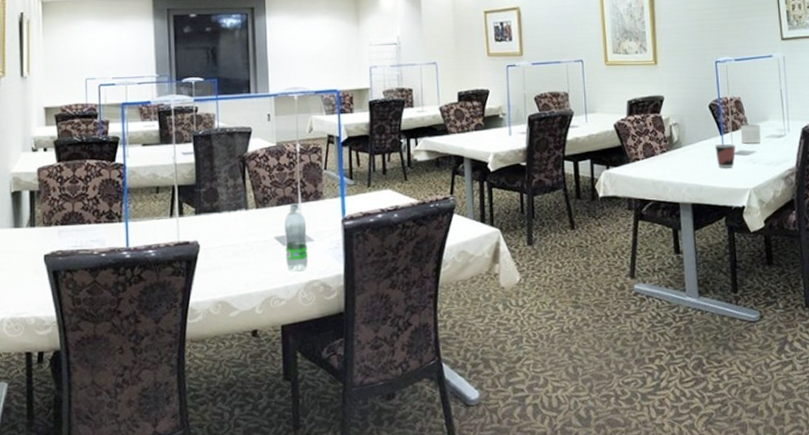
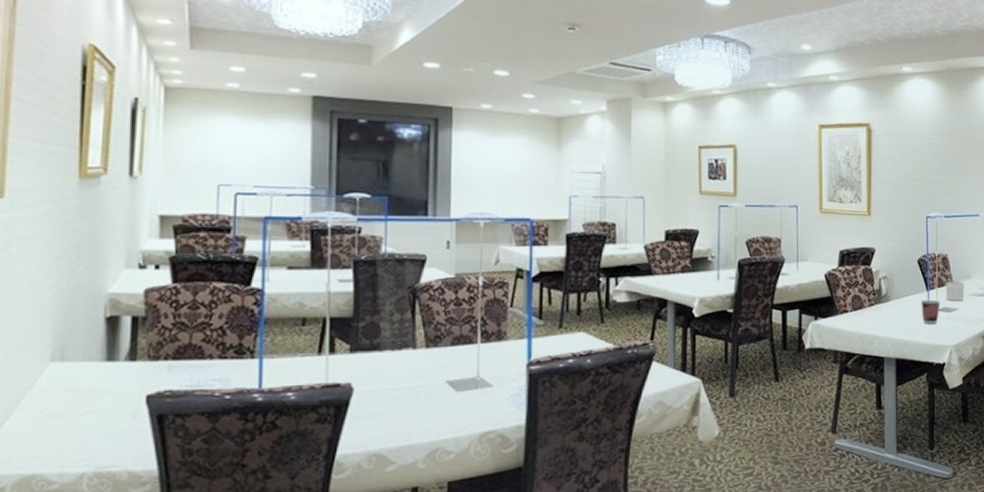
bottle: present [285,203,308,272] -> none [458,344,486,421]

